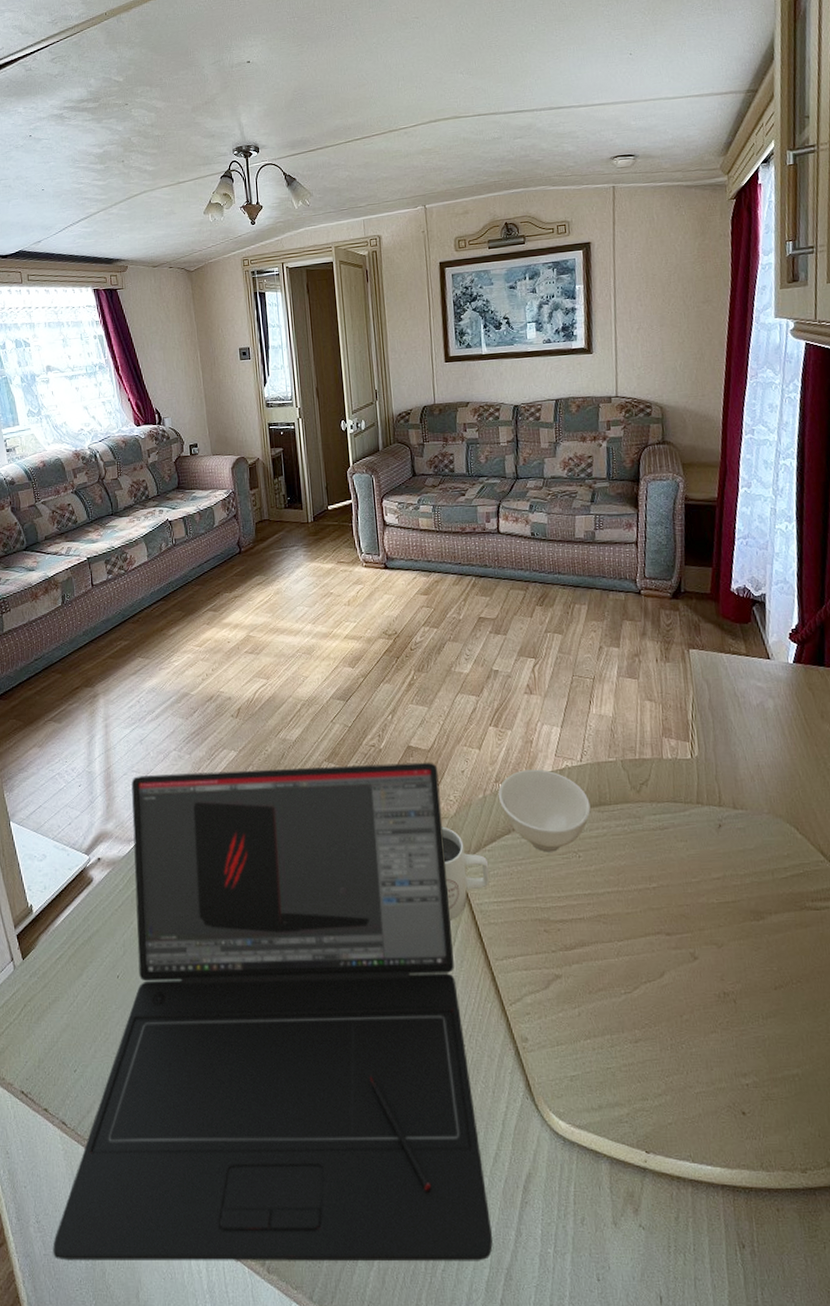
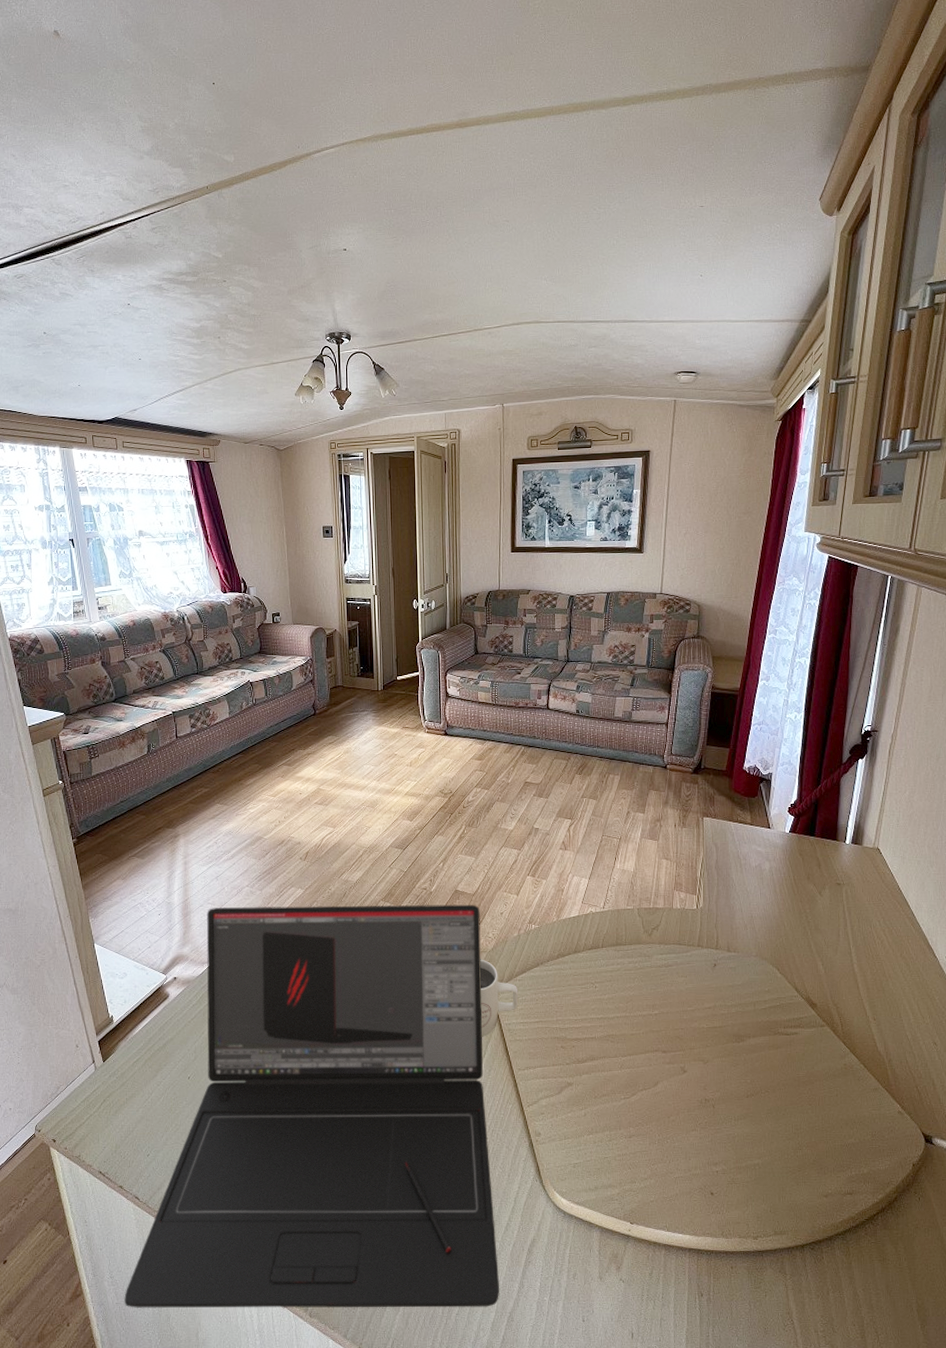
bowl: present [498,769,591,852] -> none [530,913,608,983]

